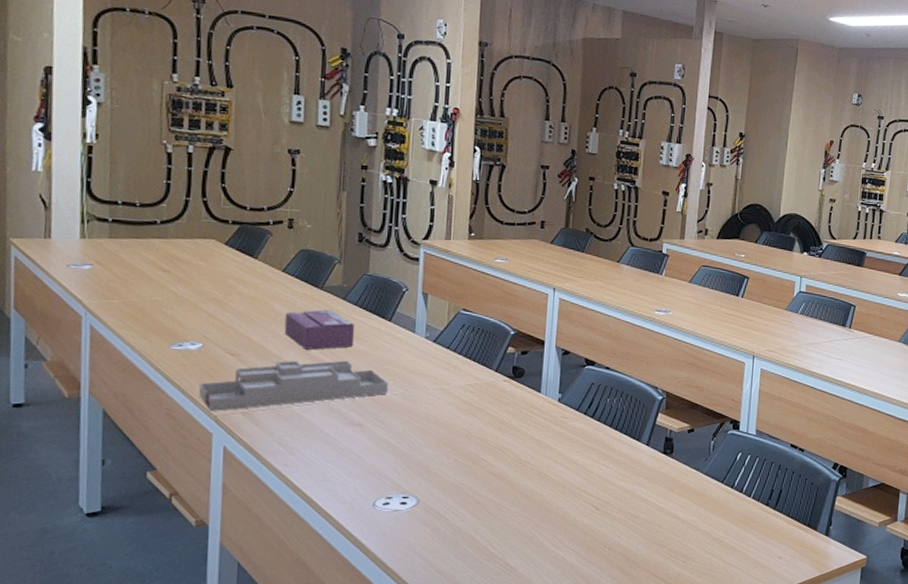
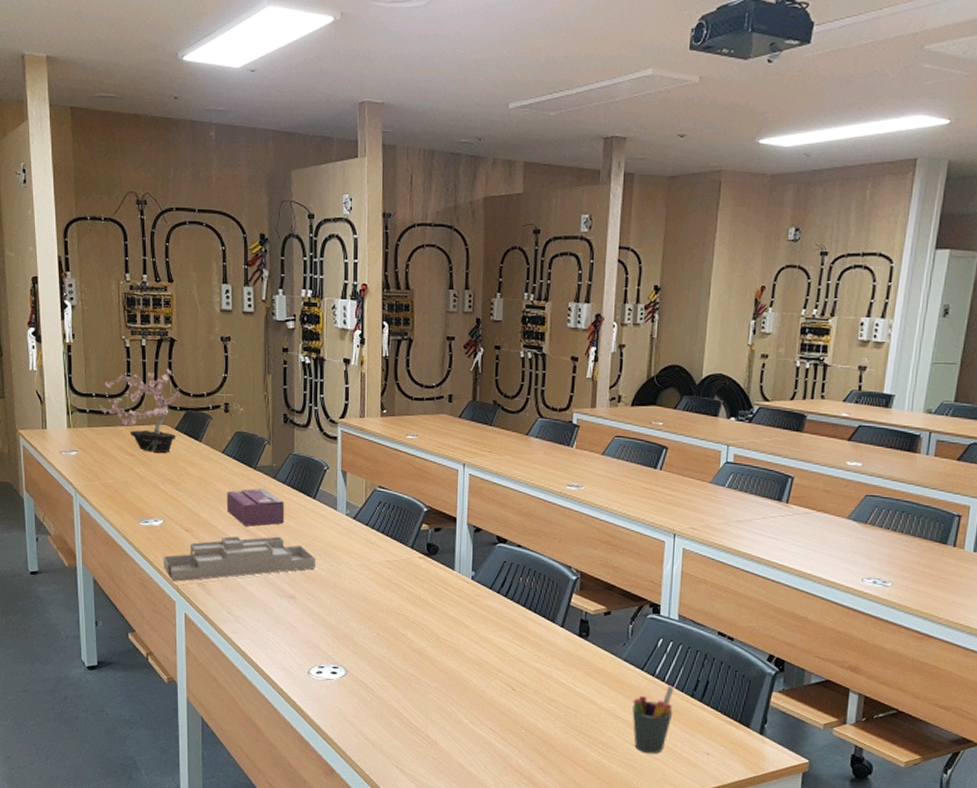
potted plant: none [127,178,235,270] -> present [99,368,181,453]
pen holder: none [712,496,751,562] -> present [632,685,674,754]

